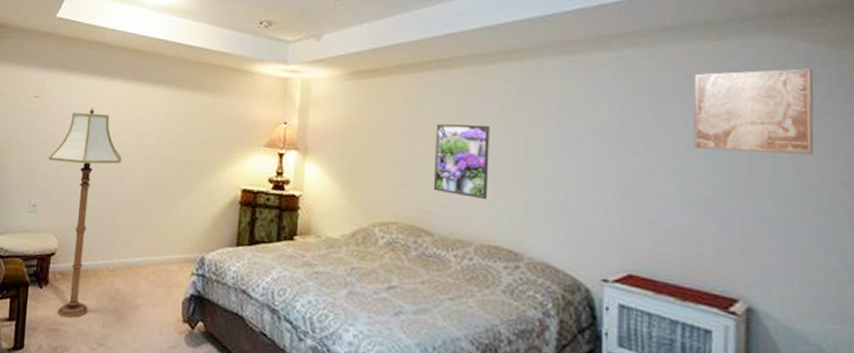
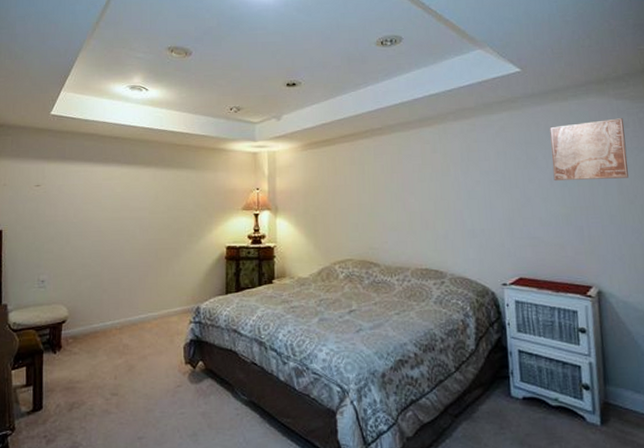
floor lamp: present [48,107,122,318] -> none [53,190,120,376]
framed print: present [434,124,490,200] -> none [375,177,417,234]

